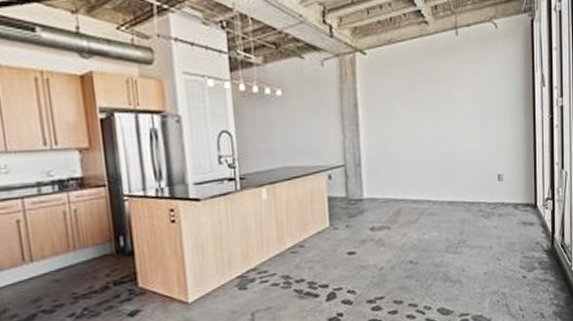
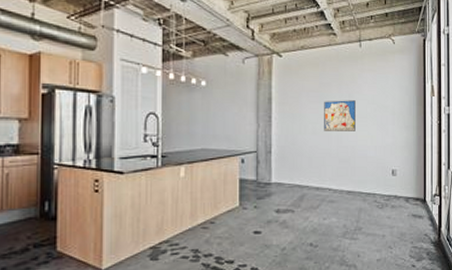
wall art: none [417,99,455,137] -> present [324,100,356,131]

